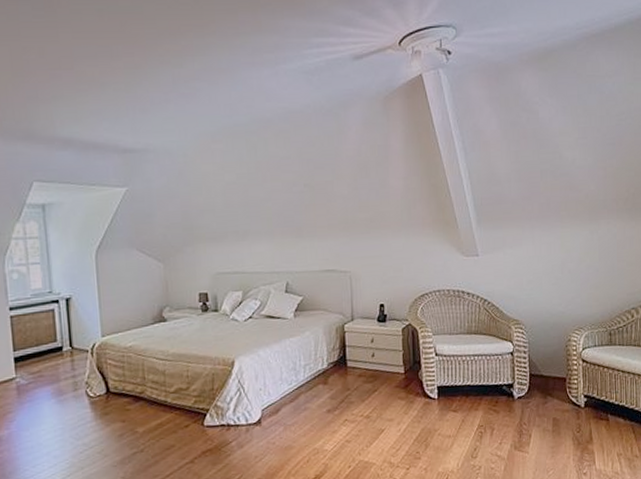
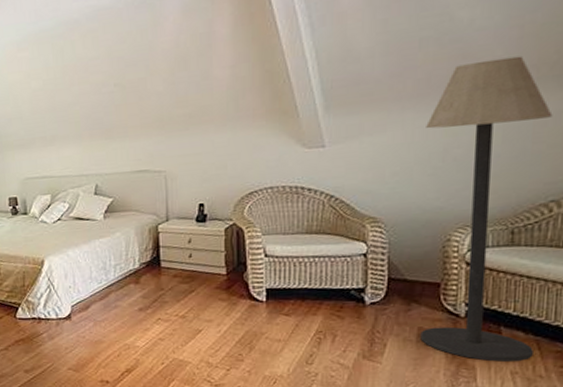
floor lamp: none [549,191,630,446] -> present [420,55,553,362]

